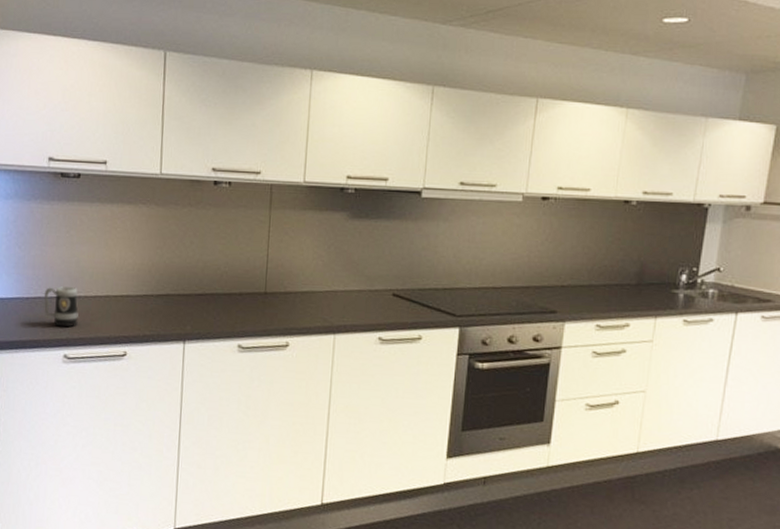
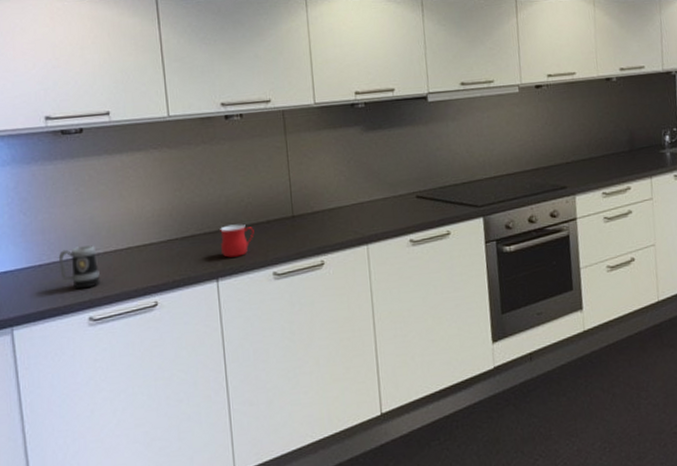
mug: none [192,290,226,323] -> present [220,224,254,258]

